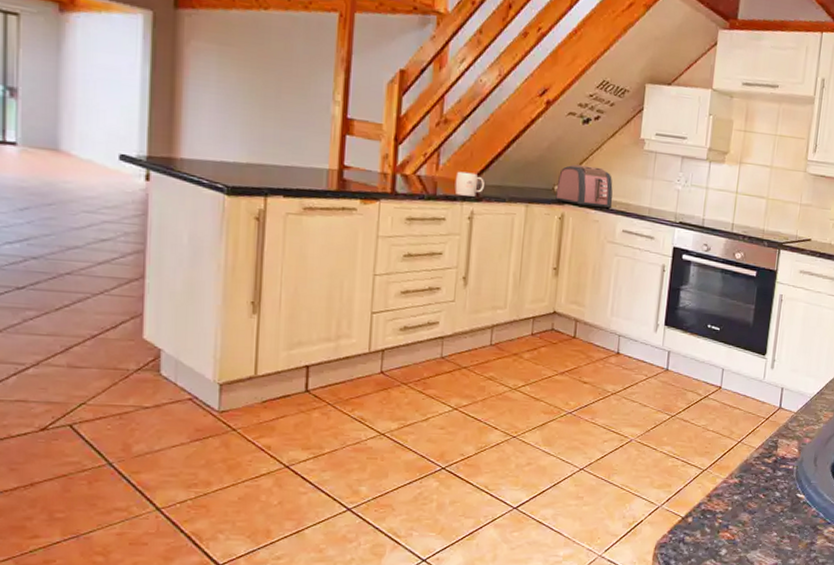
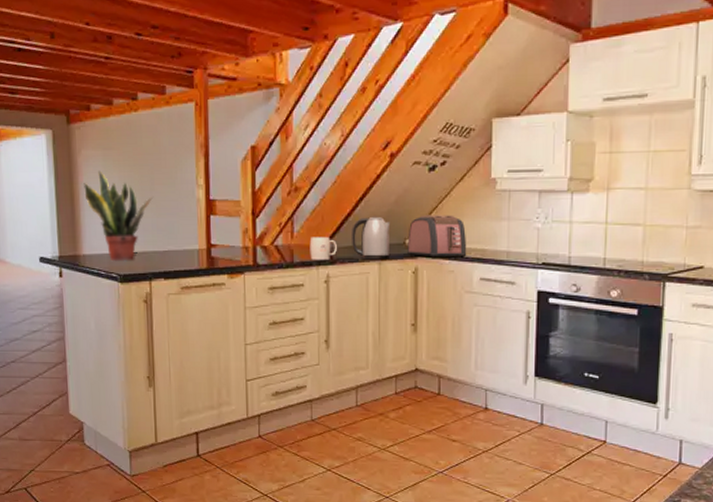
potted plant: none [189,67,279,173] -> present [84,170,154,262]
kettle: none [500,158,541,203] -> present [352,216,391,260]

